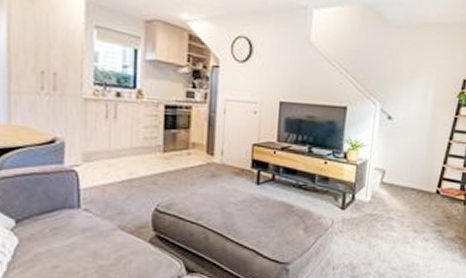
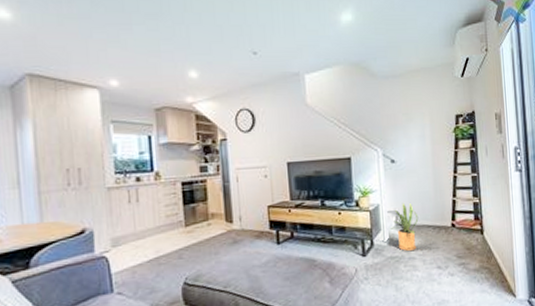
house plant: none [374,162,405,212] -> present [390,203,419,252]

